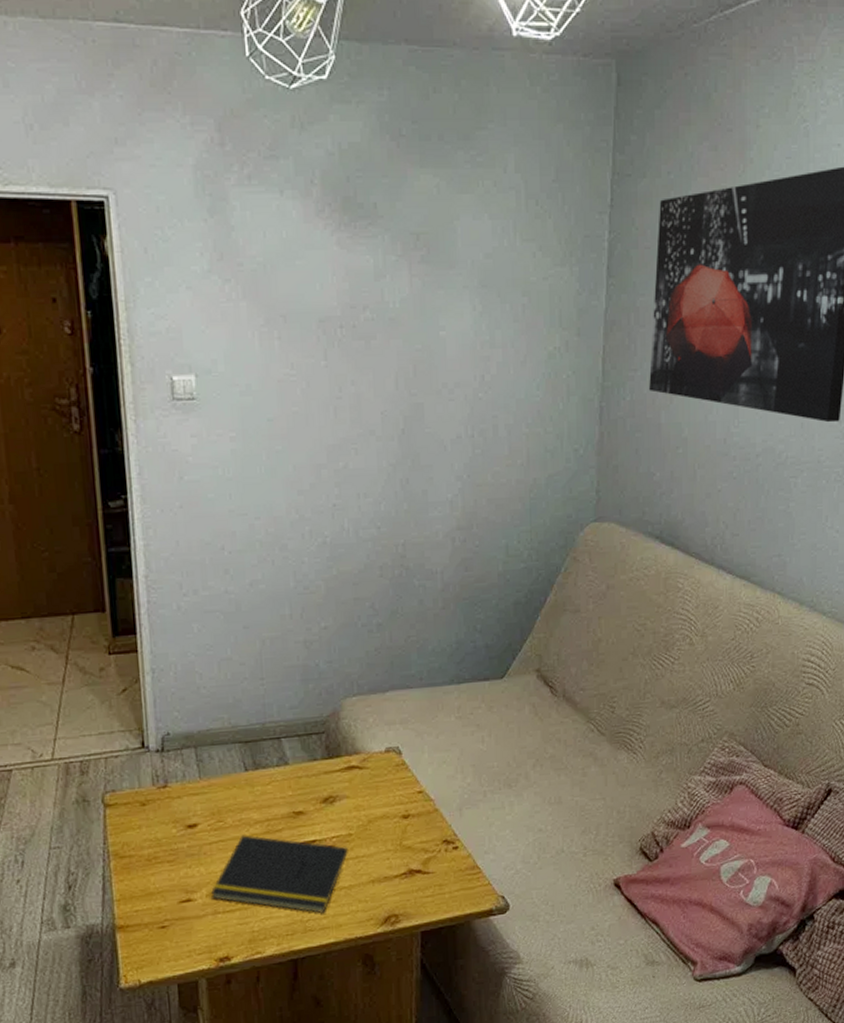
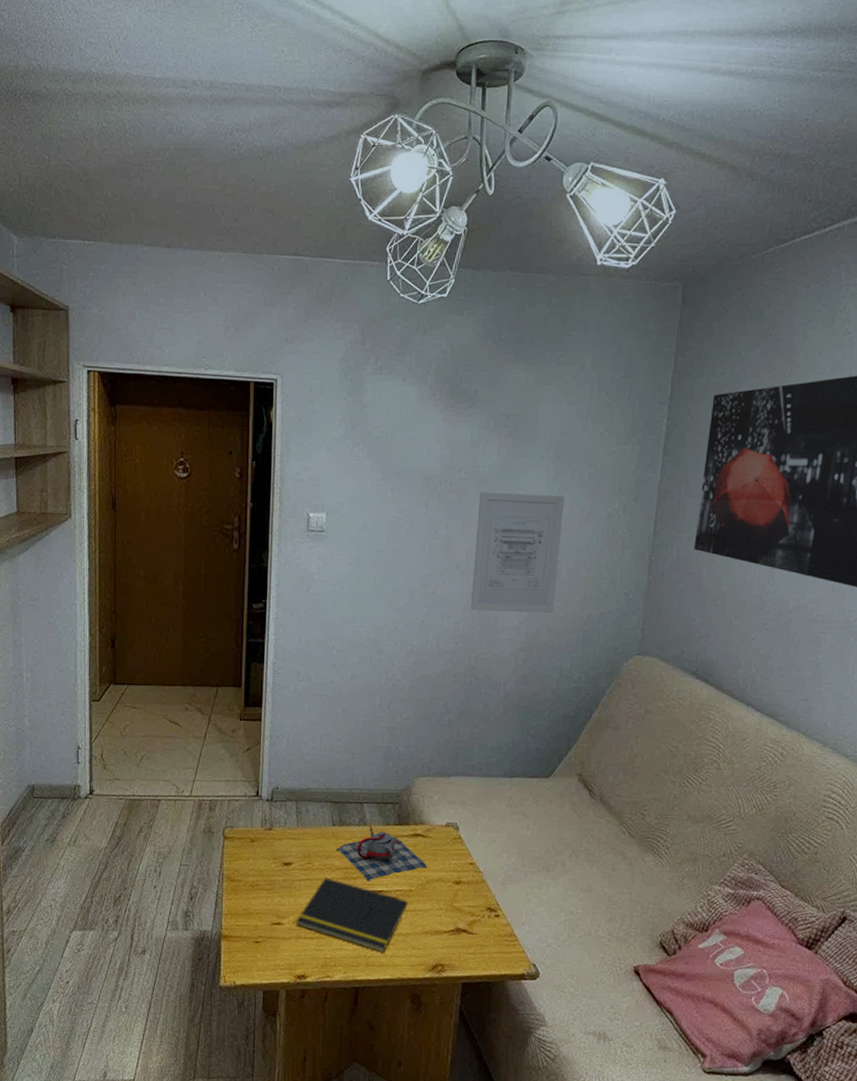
teapot: none [252,760,369,832] -> present [336,822,429,881]
wall art: none [391,334,496,486] -> present [470,492,564,614]

